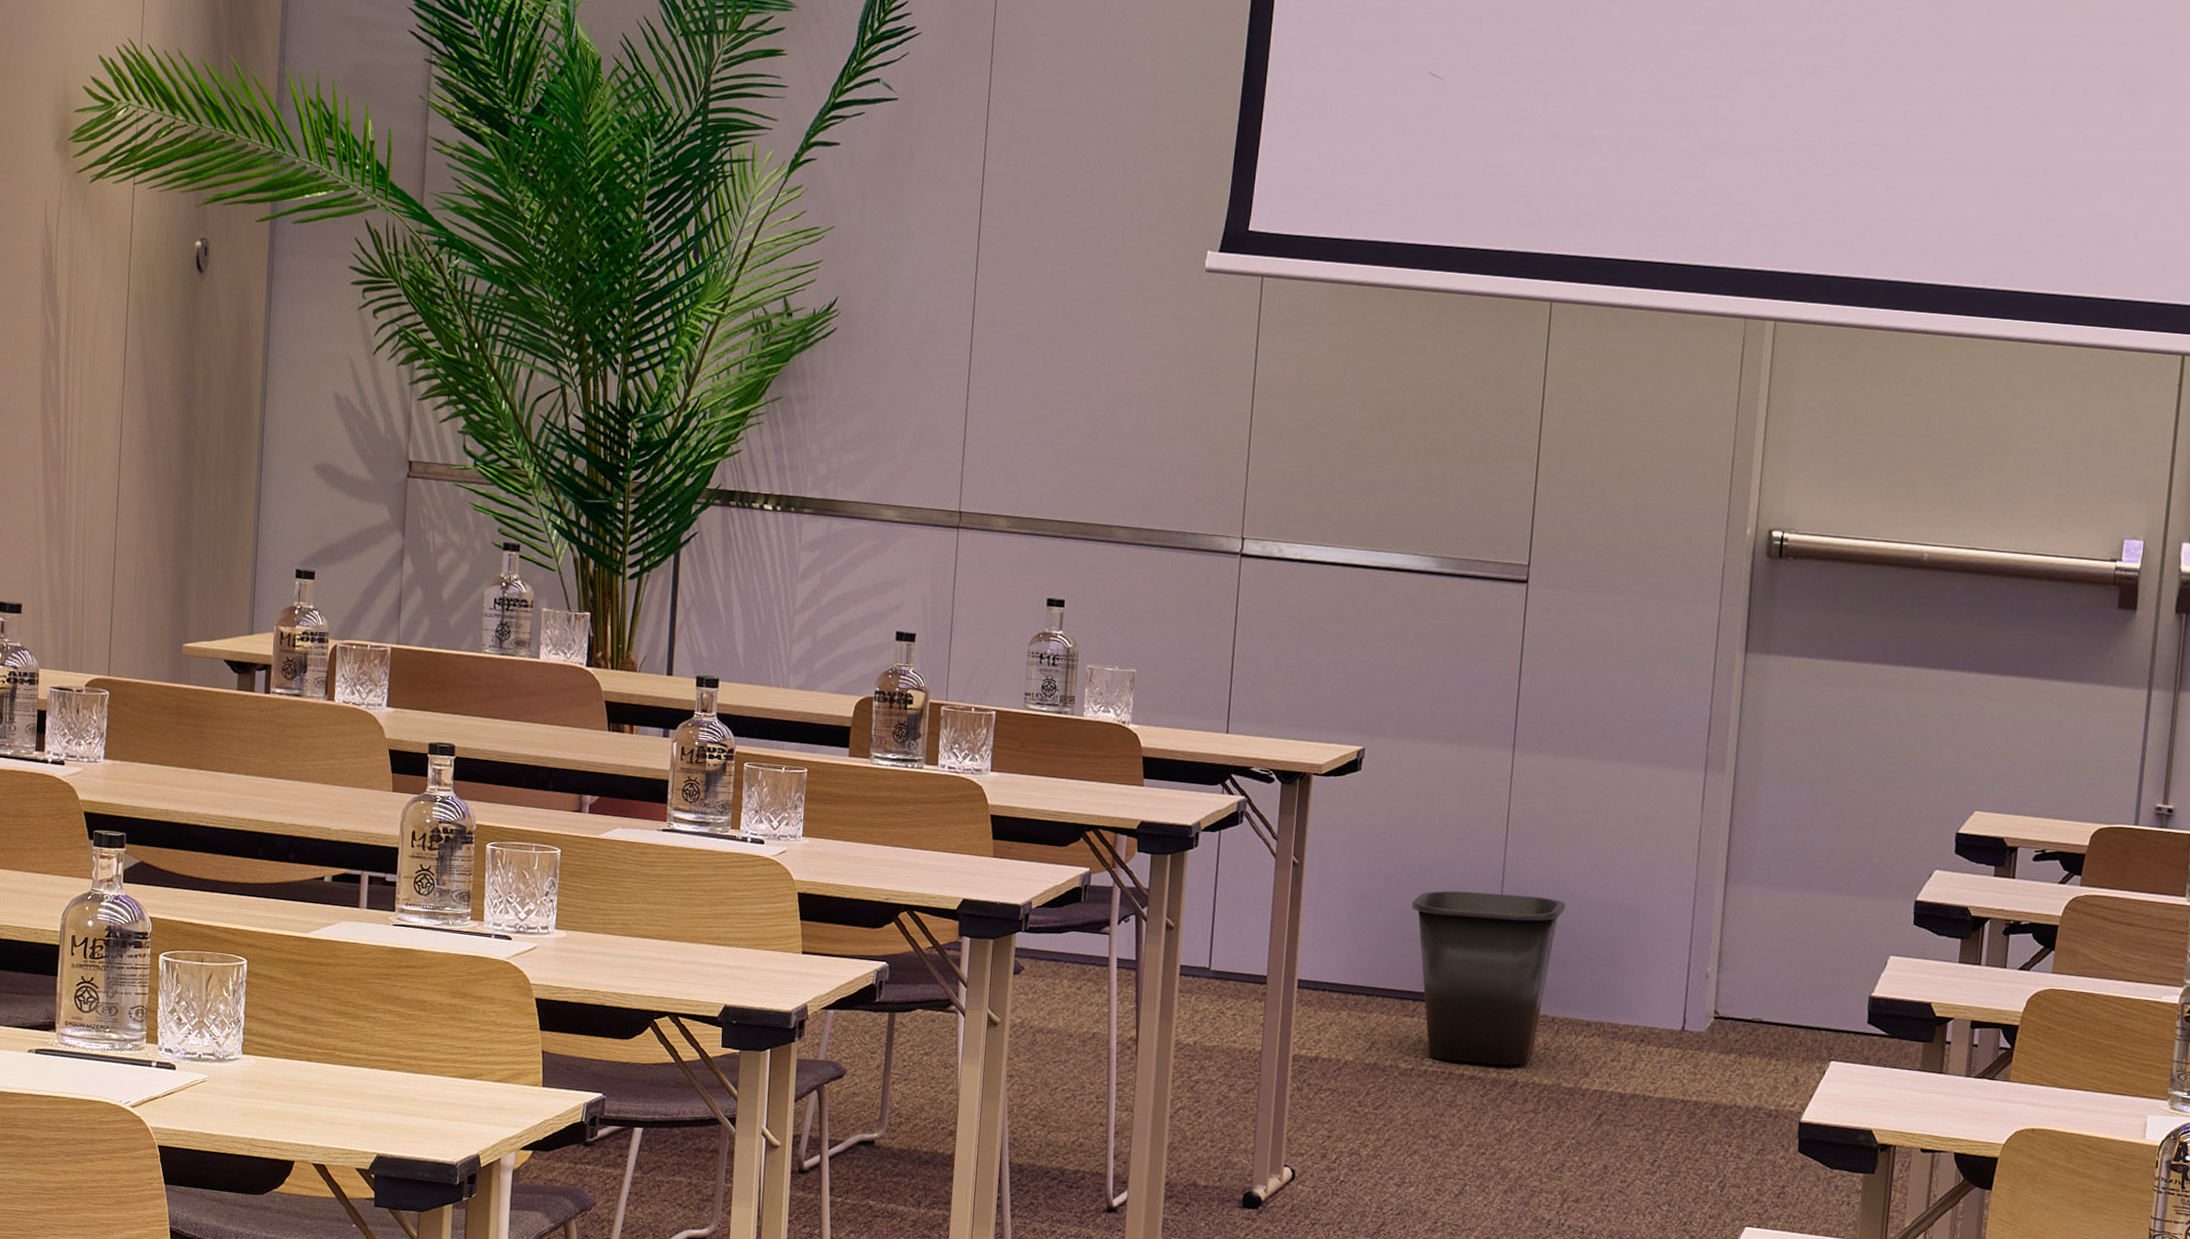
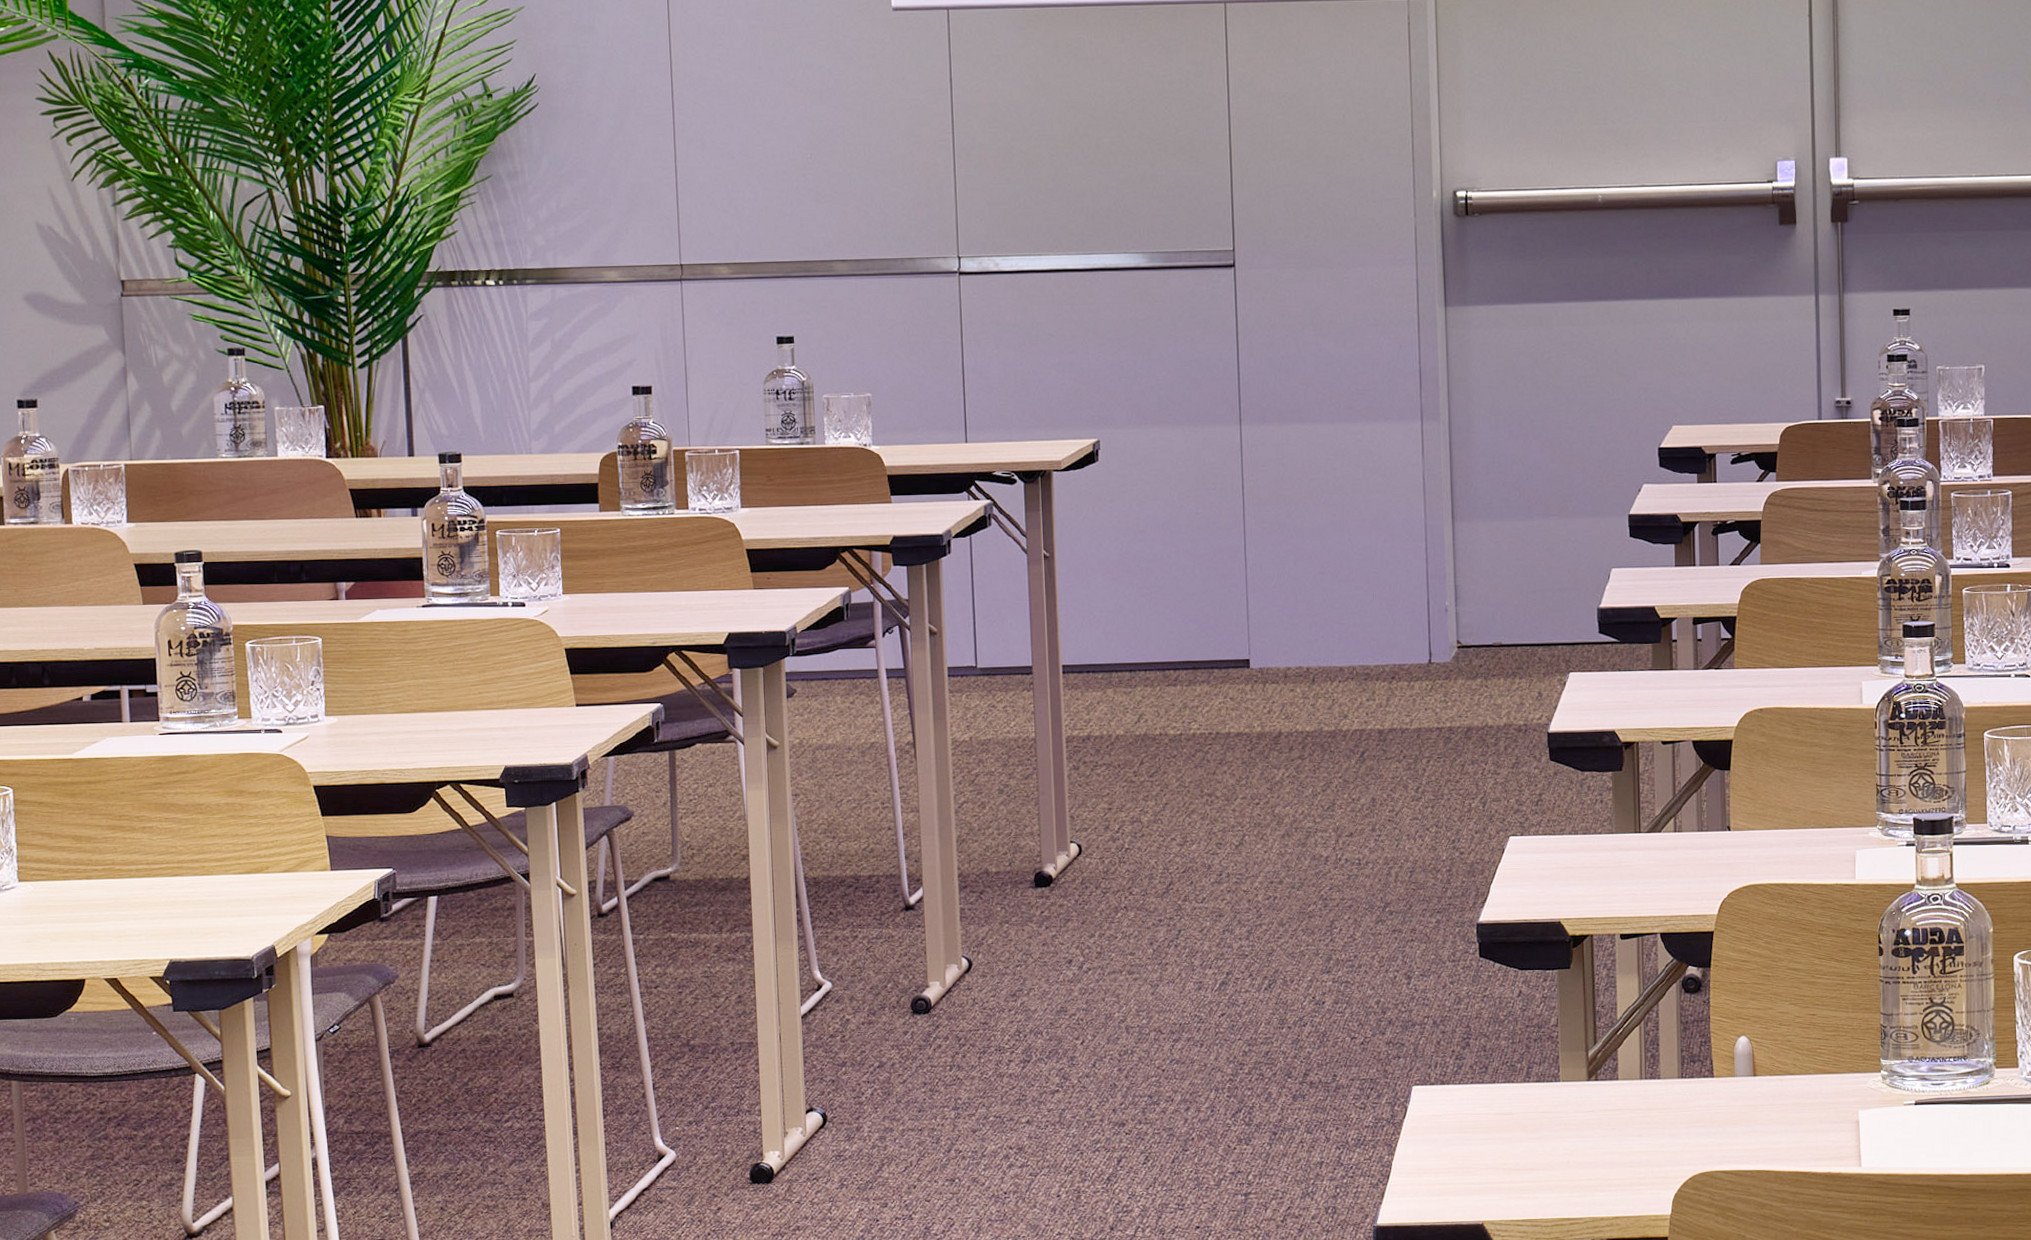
waste bin: present [1412,890,1566,1065] -> none [1162,557,1307,722]

